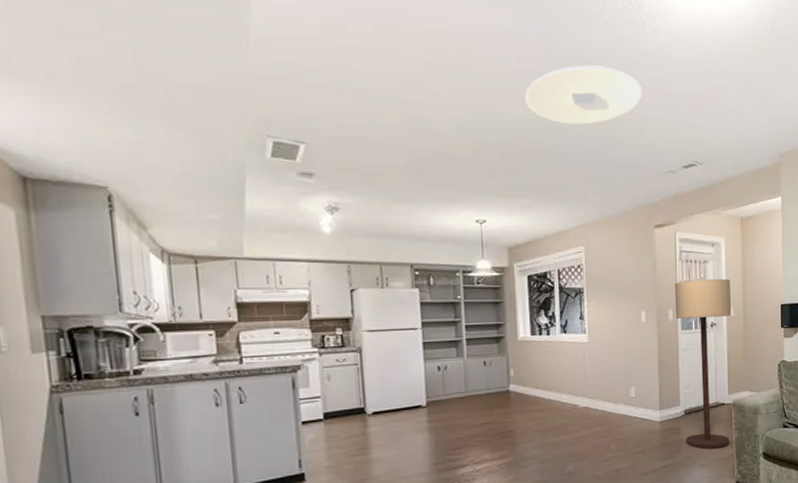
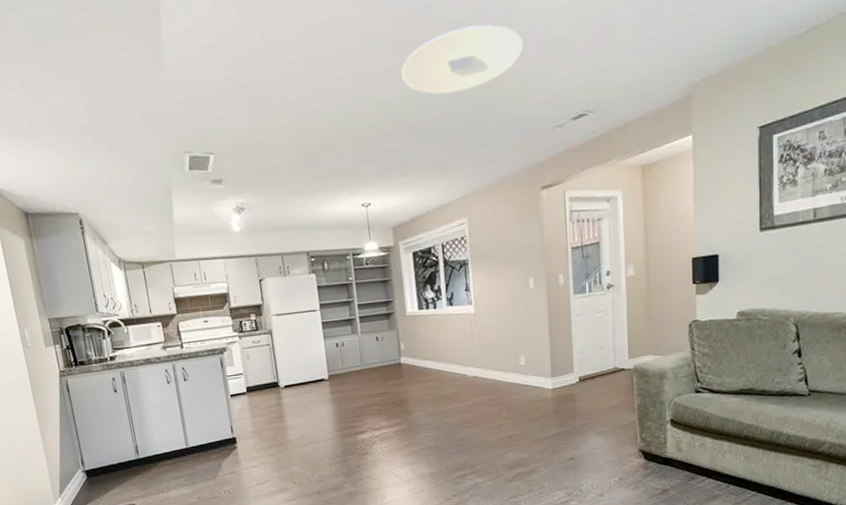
floor lamp: present [675,278,732,449] -> none [565,235,632,416]

